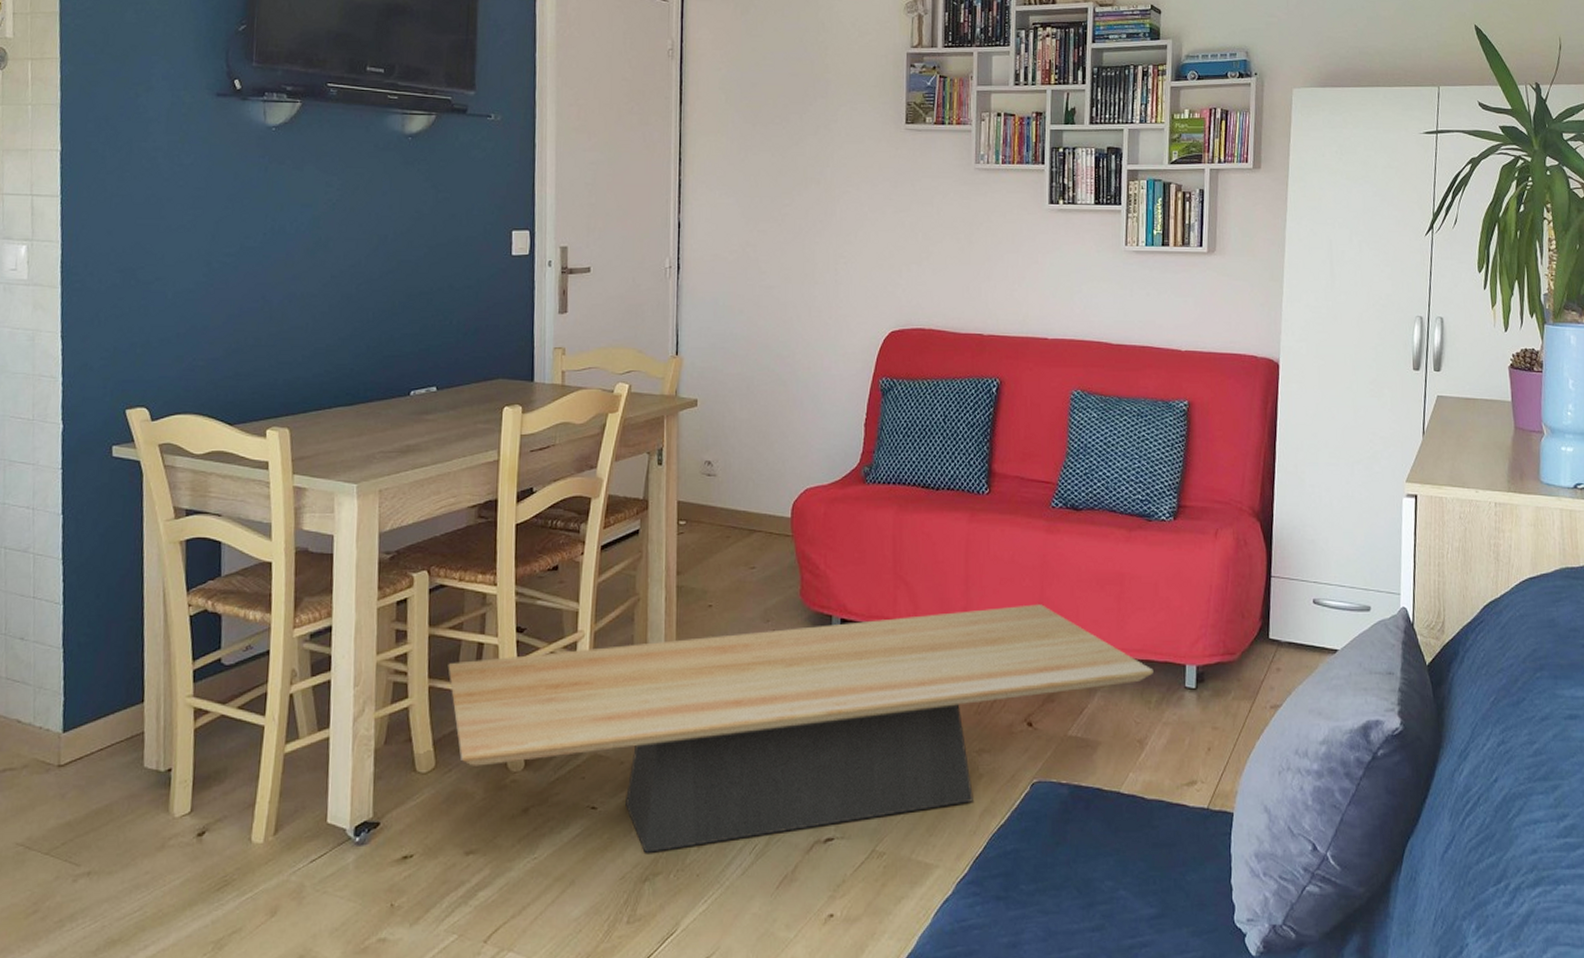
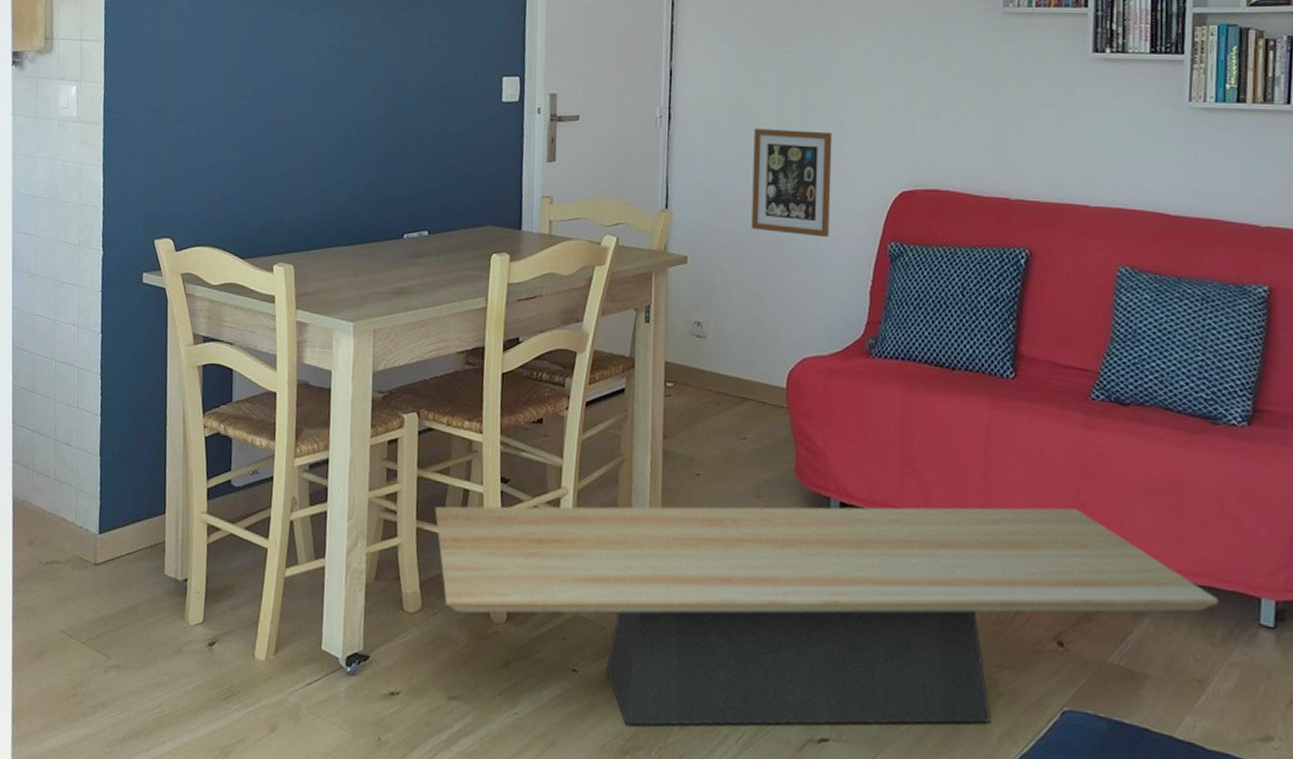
picture frame: none [757,277,829,376] -> present [751,129,833,238]

